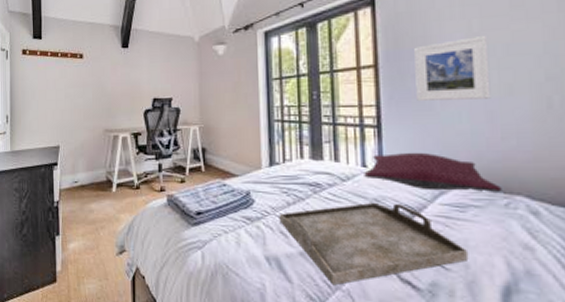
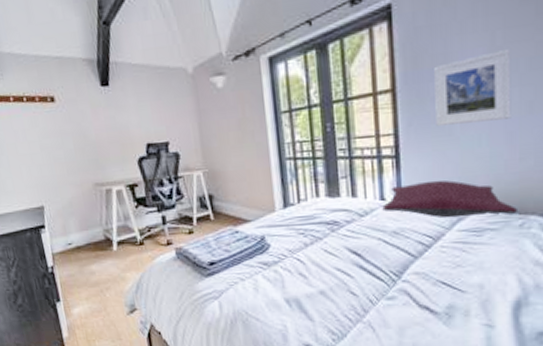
serving tray: present [279,202,469,286] -> none [297,234,484,319]

